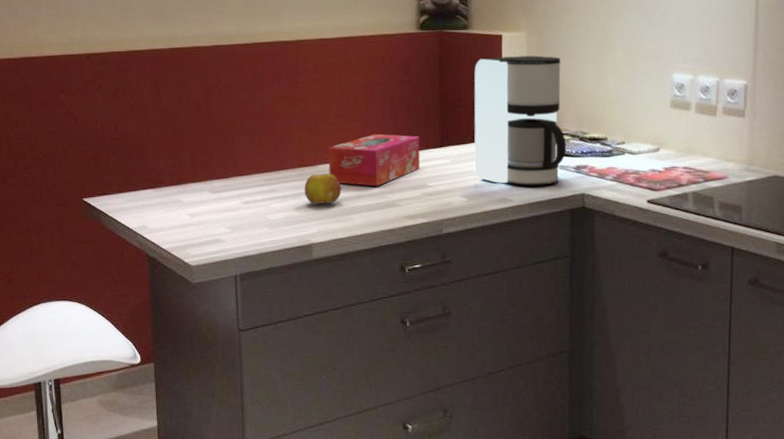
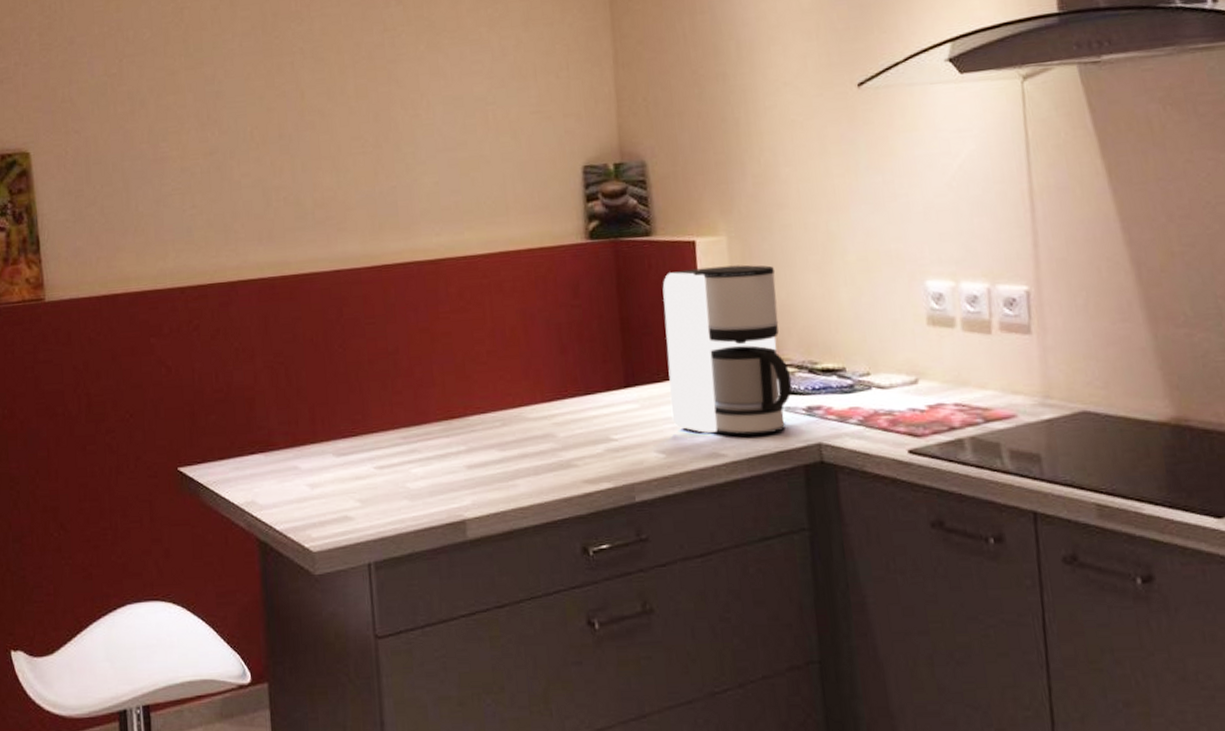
fruit: present [304,173,342,205] -> none [452,426,500,468]
tissue box: present [328,133,420,187] -> none [480,373,600,442]

